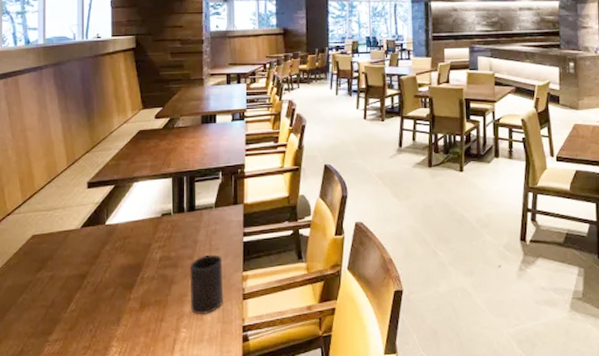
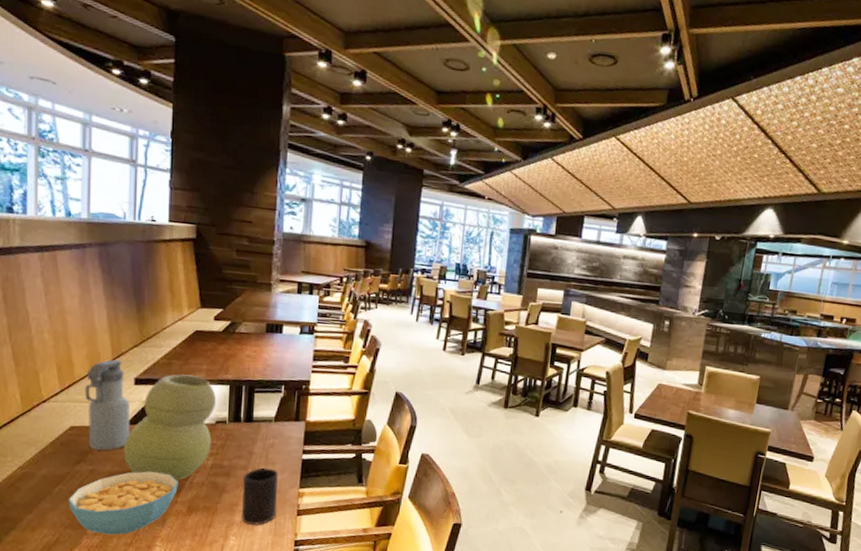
cereal bowl: none [31,270,130,340] -> present [68,471,178,535]
water bottle: none [44,167,85,255] -> present [85,359,130,451]
vase: none [79,173,160,277] -> present [123,374,216,481]

